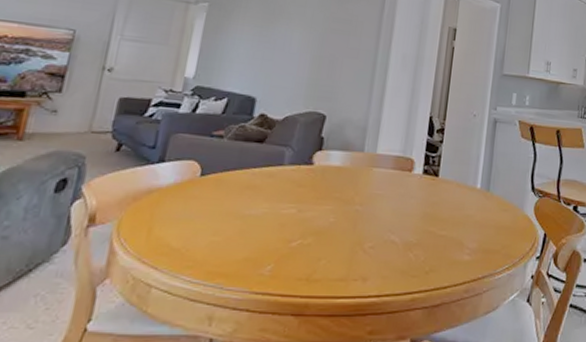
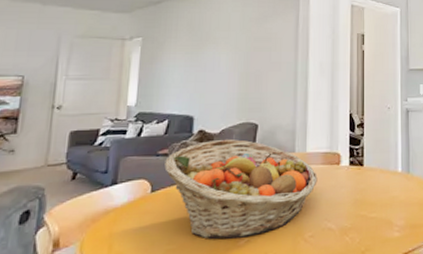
fruit basket: none [218,127,386,239] -> present [164,139,318,240]

